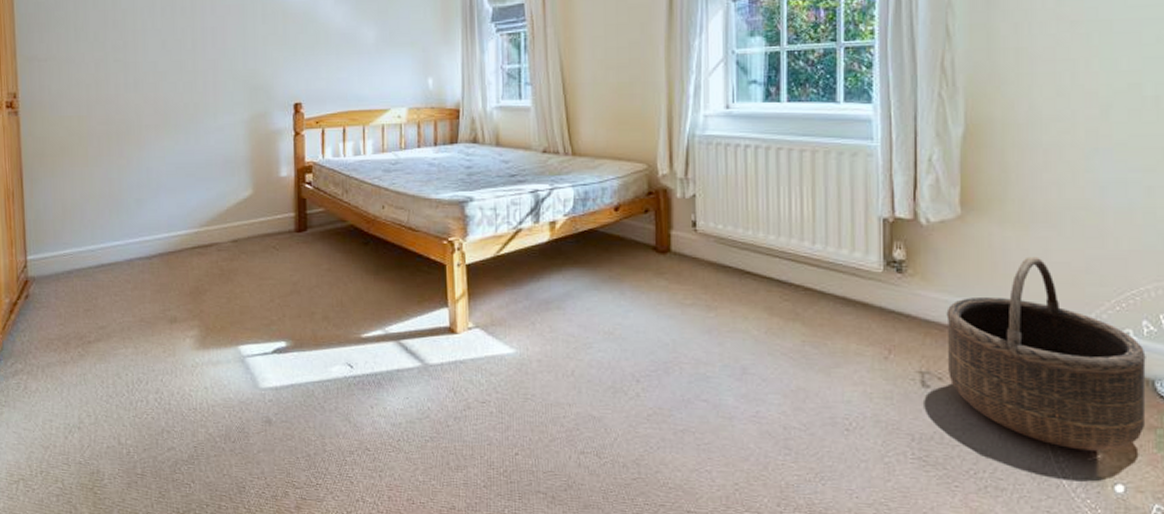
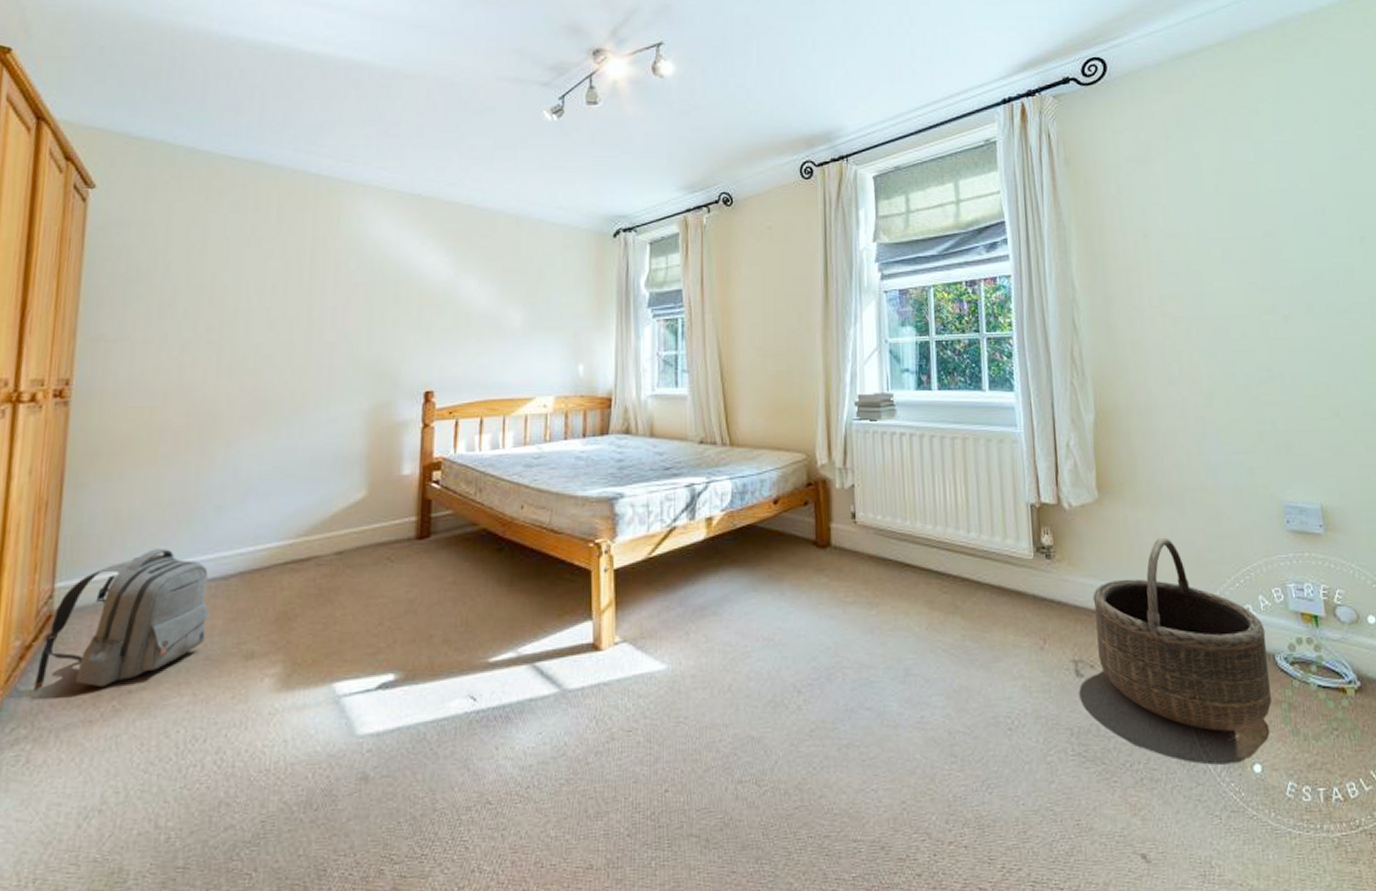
backpack: none [22,232,140,338] -> present [33,549,210,692]
books: none [697,104,746,133] -> present [854,393,900,422]

